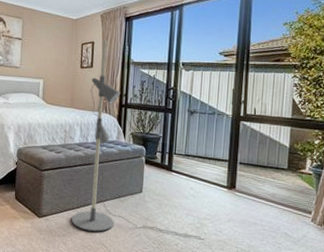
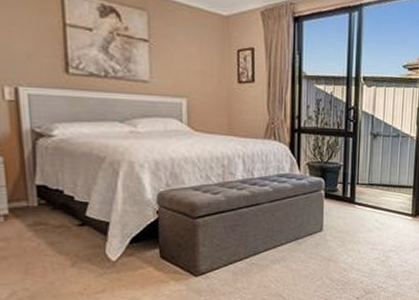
floor lamp: present [71,39,201,238] -> none [238,44,386,283]

